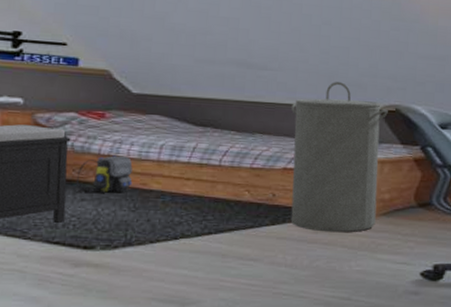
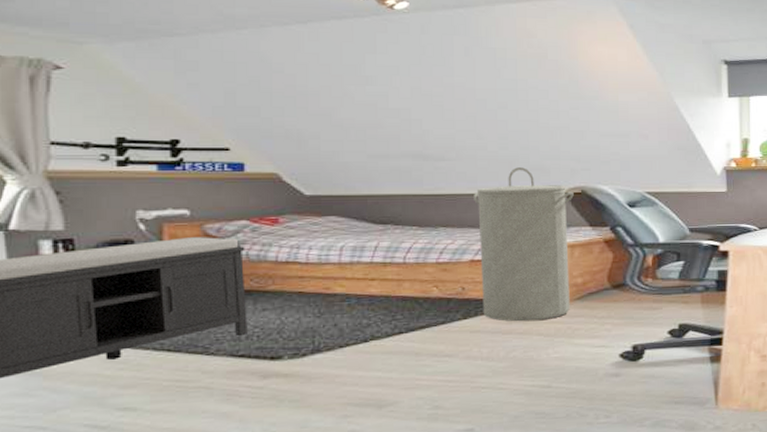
shoulder bag: present [75,155,133,194] -> none [255,261,315,303]

